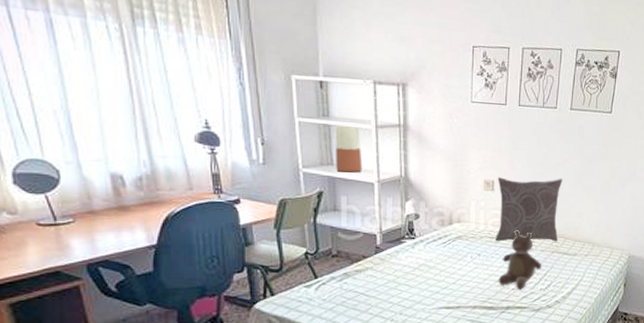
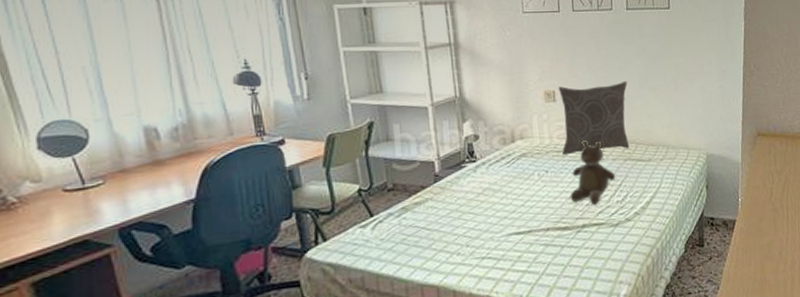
vase: present [335,124,363,173] -> none [382,50,414,99]

